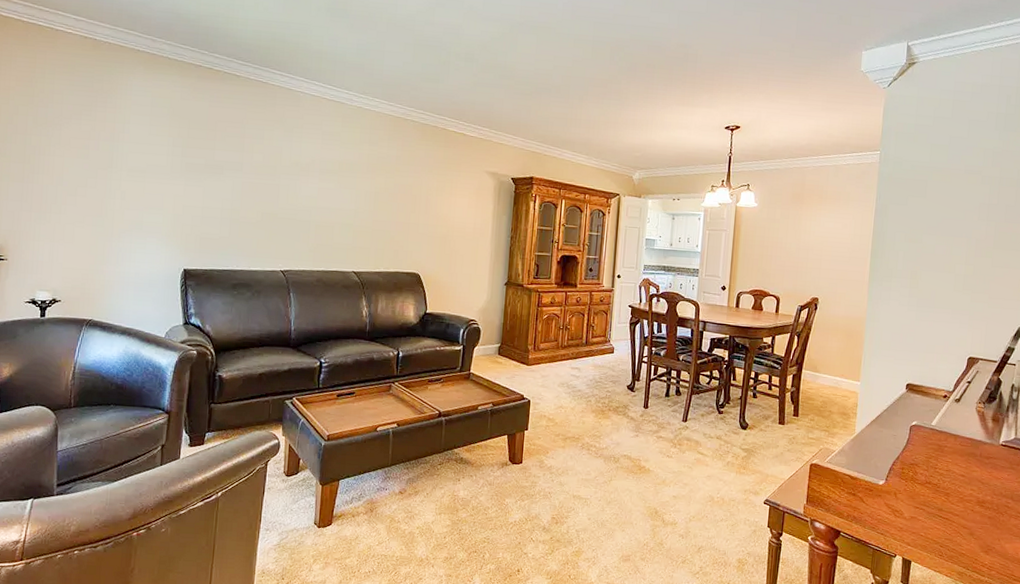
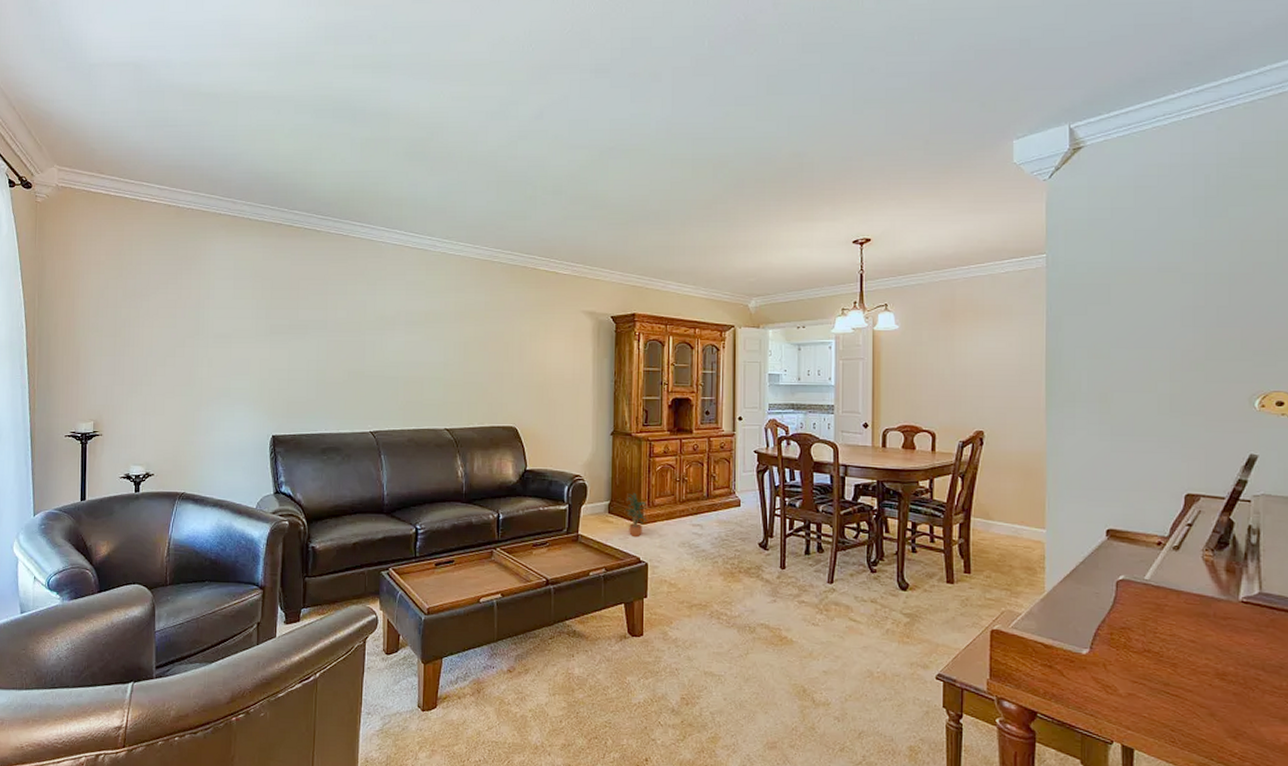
potted plant: none [513,338,534,377] -> present [625,493,649,538]

